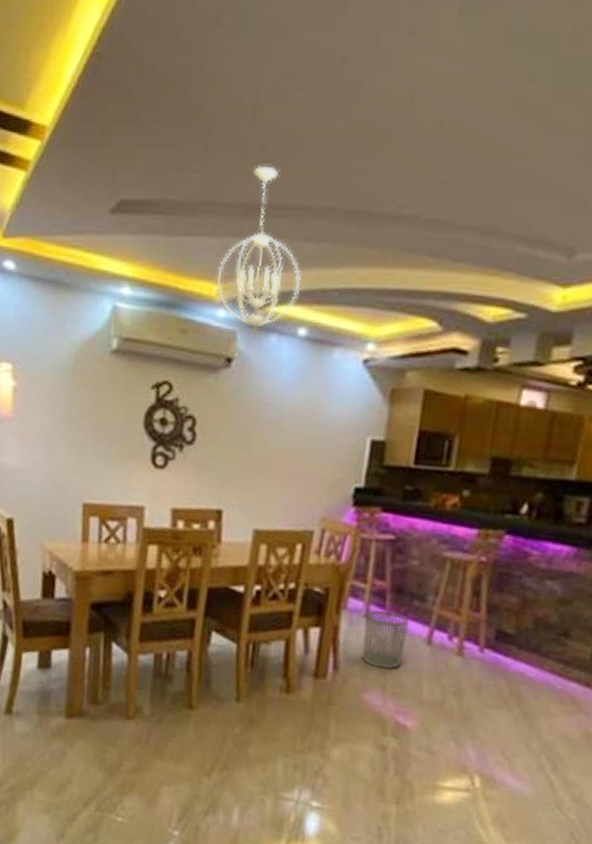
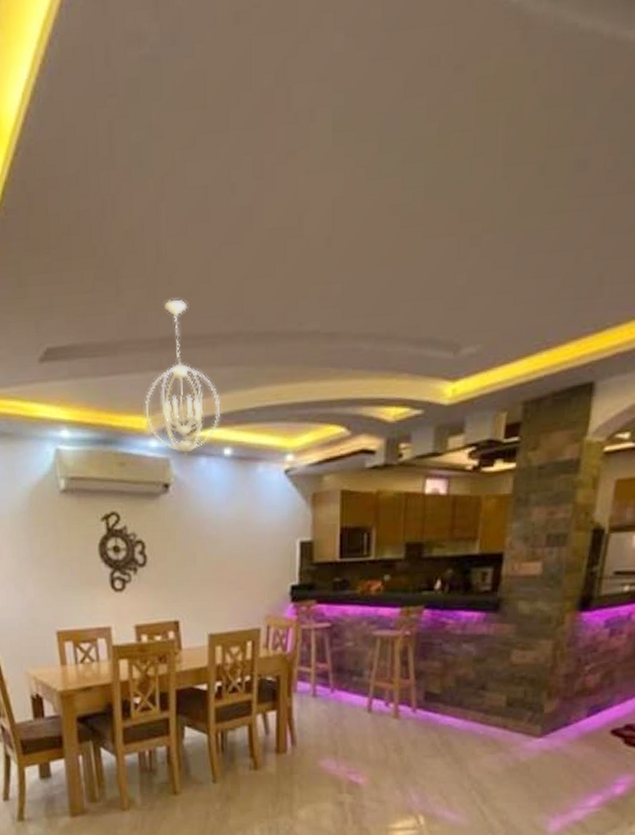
waste bin: present [362,610,409,669] -> none [314,688,351,738]

